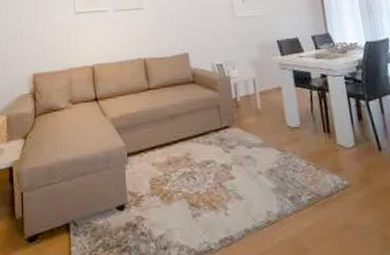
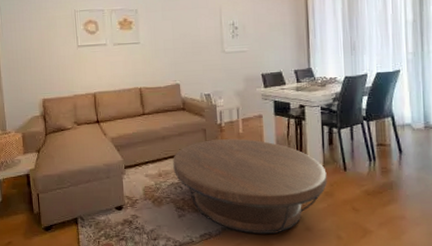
coffee table: none [183,115,362,237] -> present [173,139,327,235]

